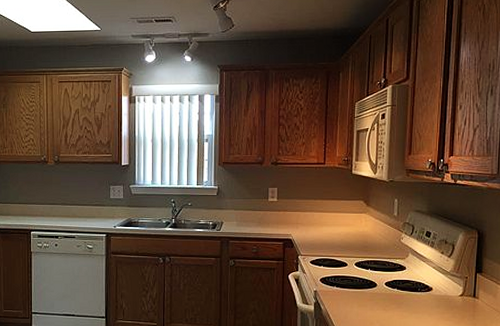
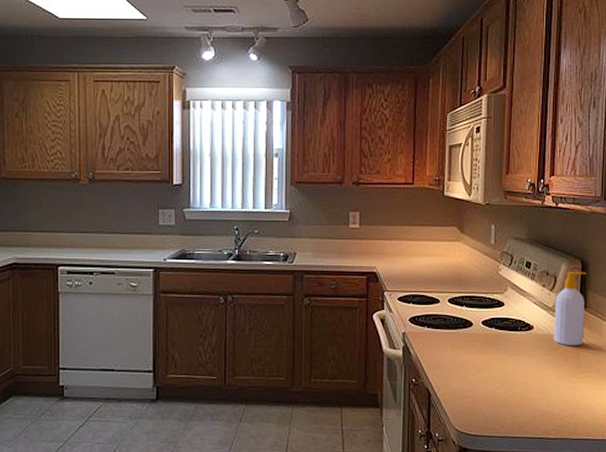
soap bottle: none [451,240,483,306] -> present [554,271,587,346]

